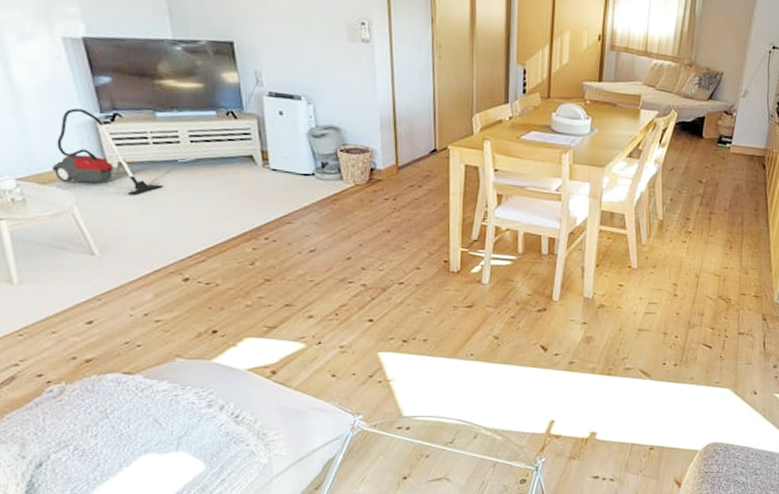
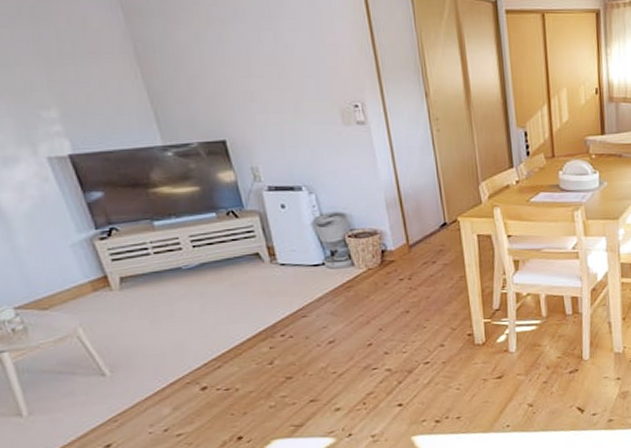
vacuum cleaner: present [51,108,163,196] -> none [50,227,169,310]

